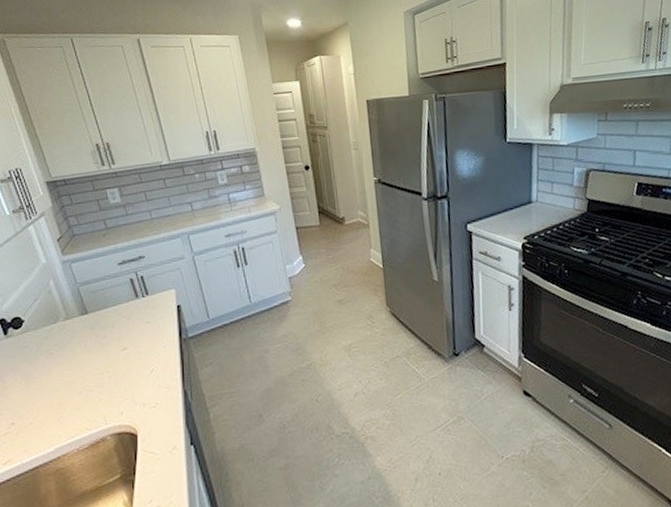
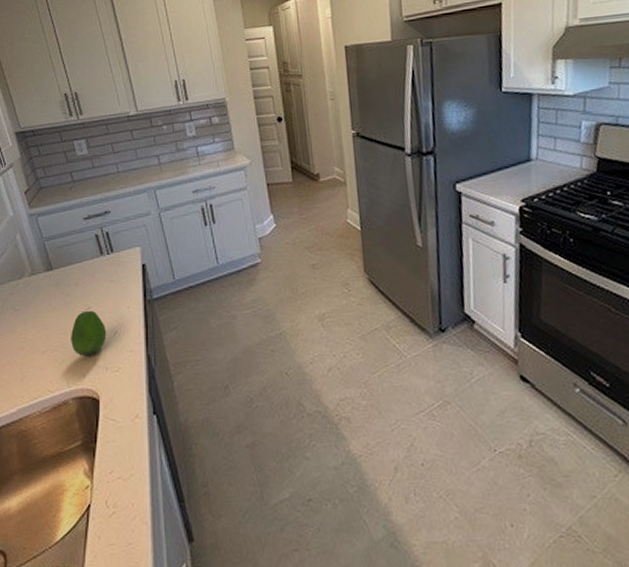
fruit: none [106,350,144,395] -> present [70,310,107,356]

